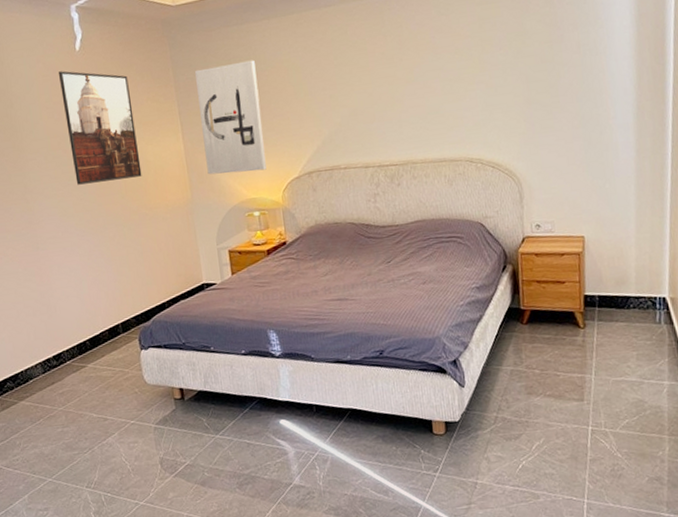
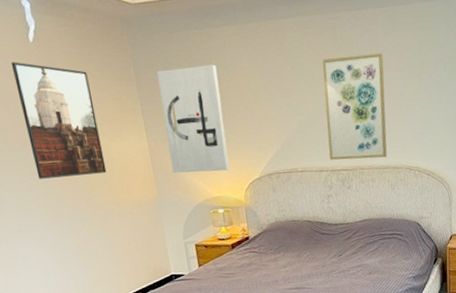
wall art: none [368,34,443,155] -> present [322,53,387,160]

